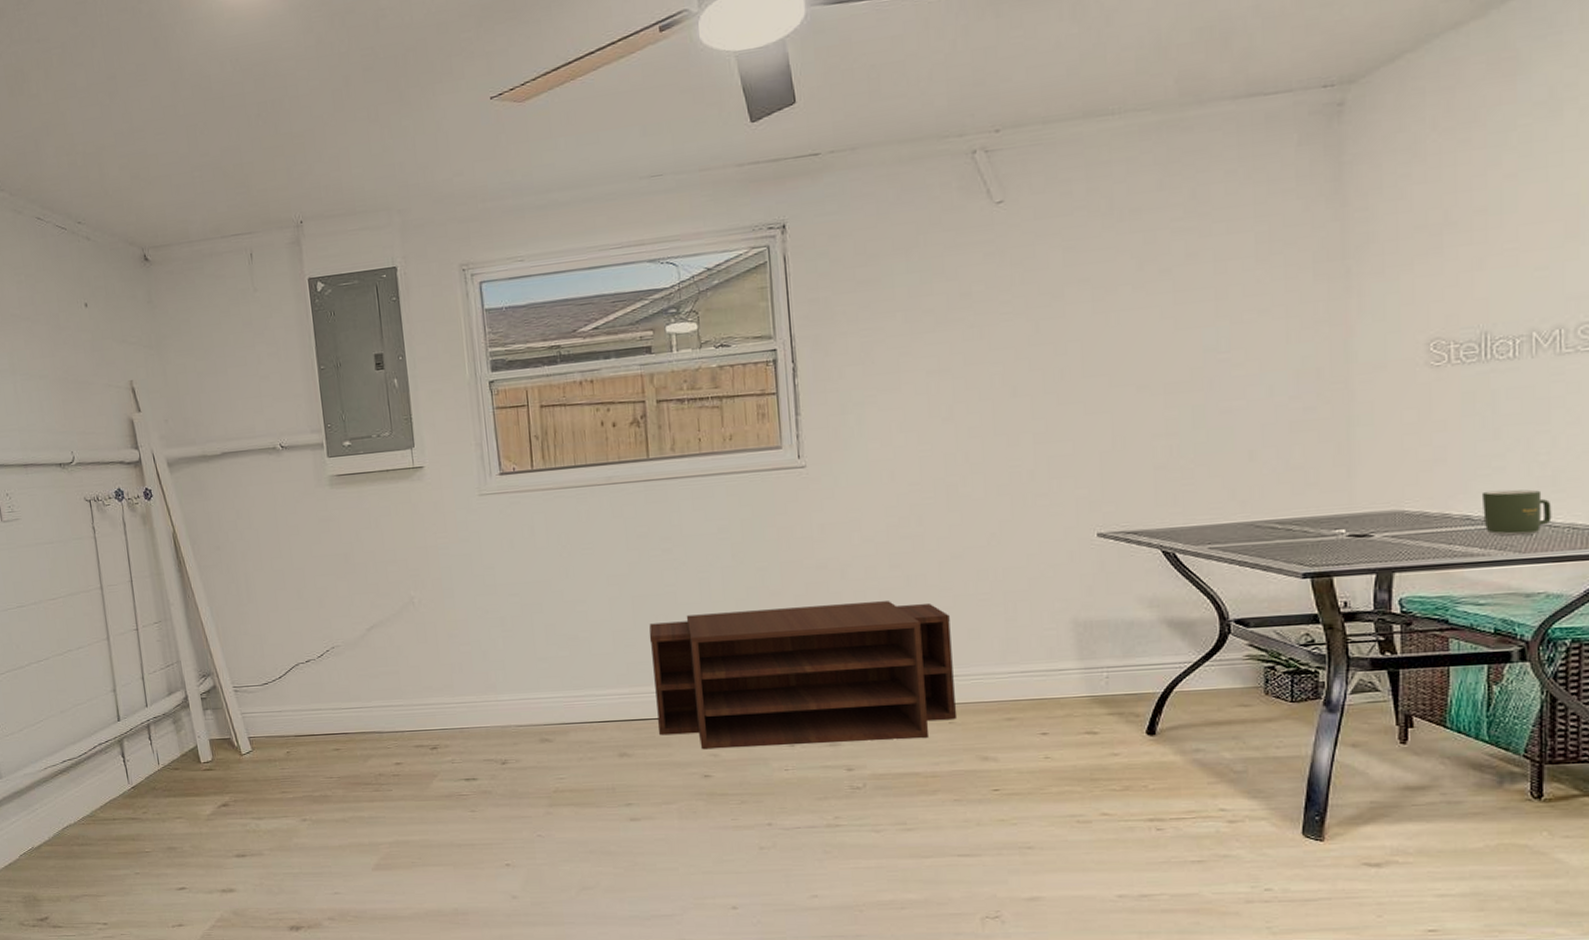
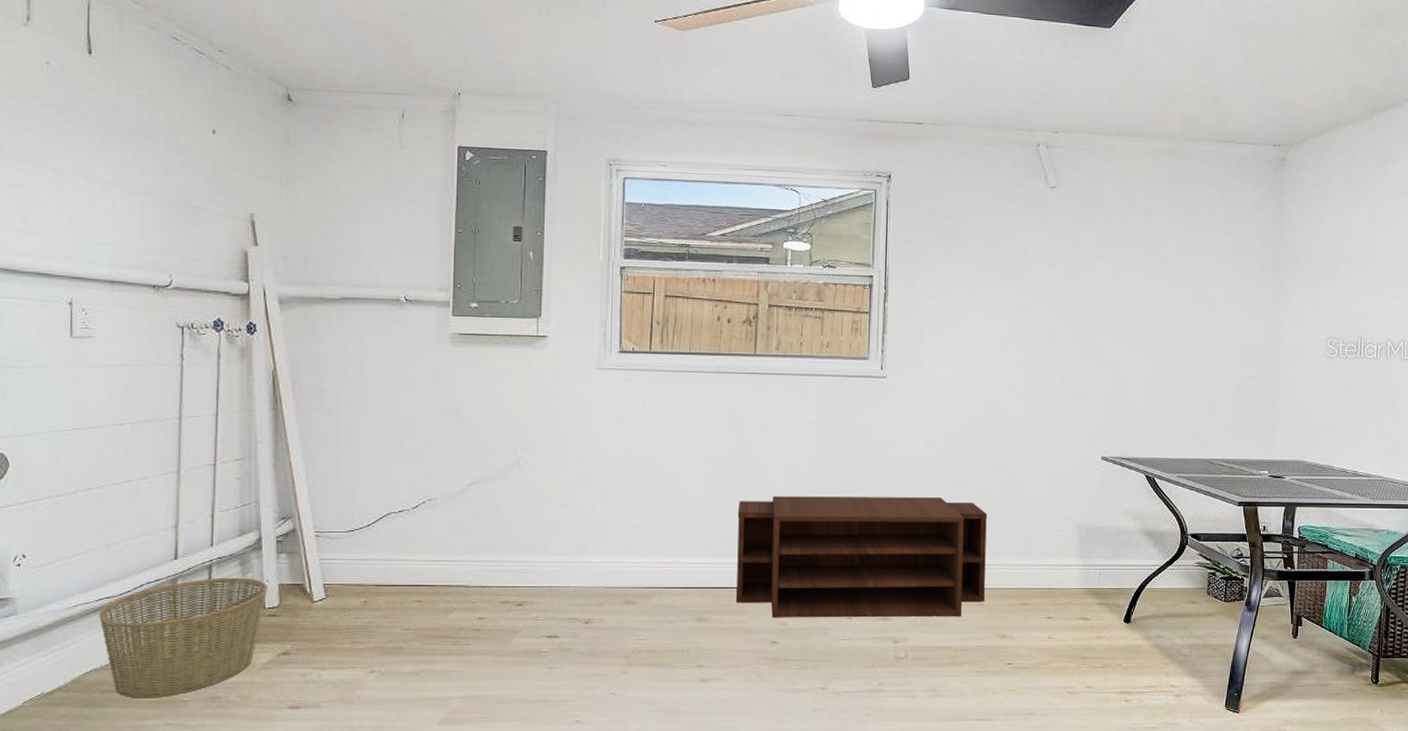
basket: none [65,734,201,850] -> present [99,577,269,698]
mug: present [1483,489,1552,536] -> none [1353,452,1393,486]

